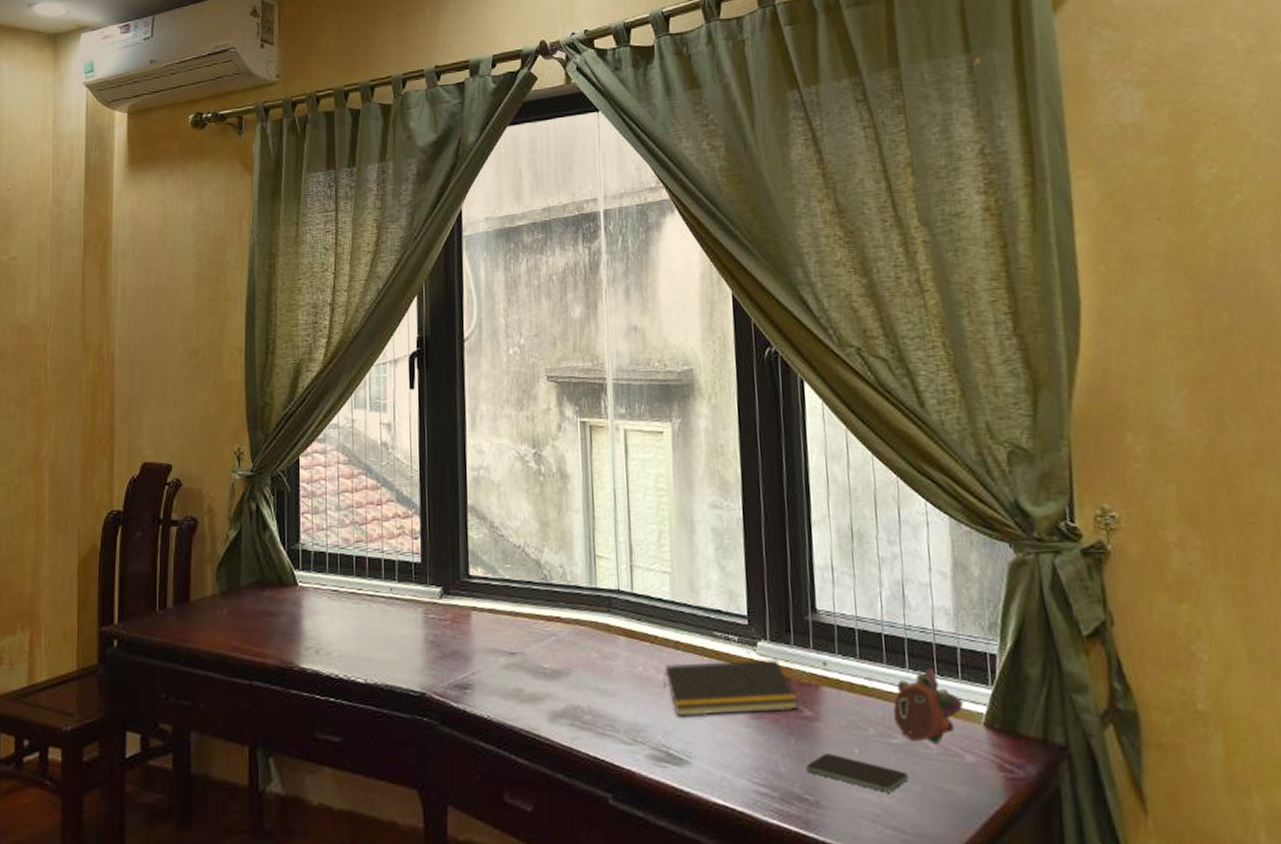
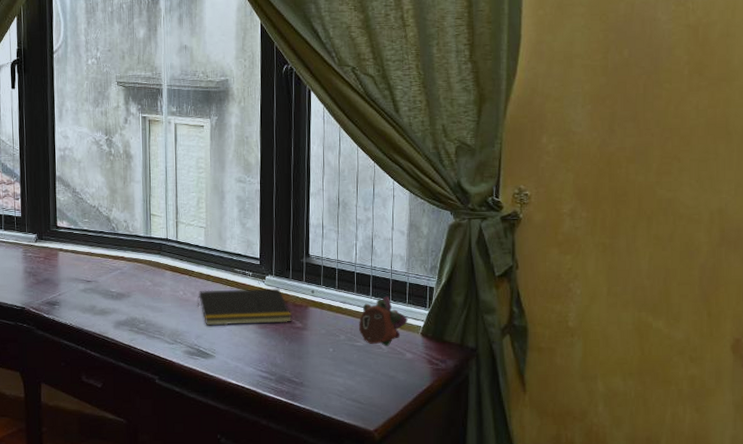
smartphone: present [805,753,908,793] -> none [294,351,365,377]

